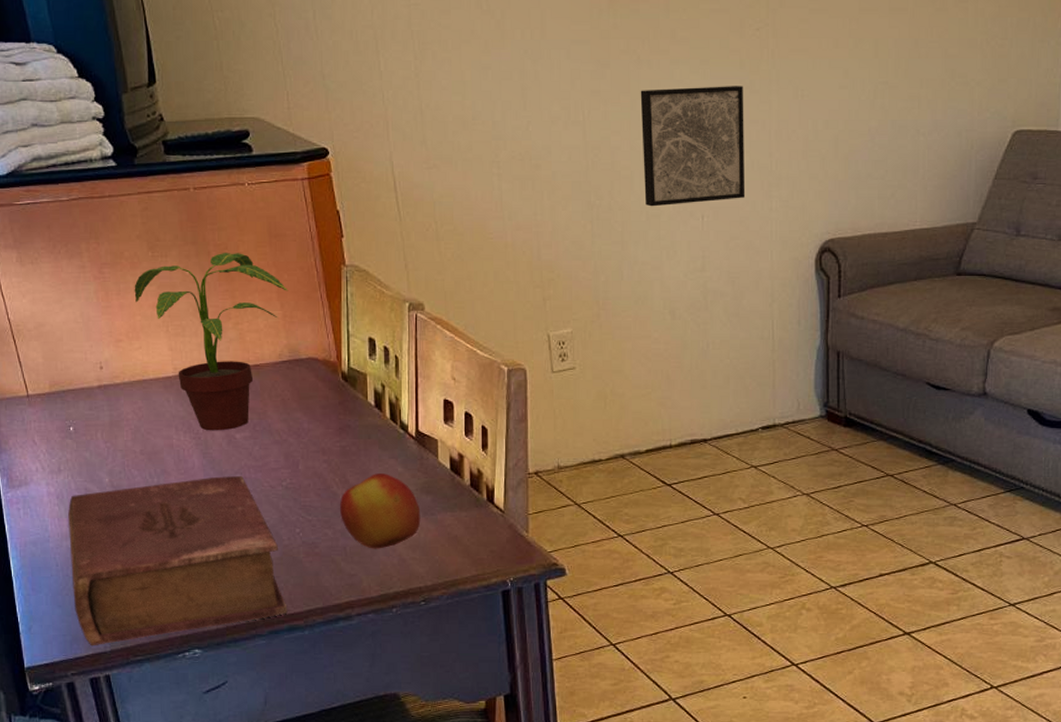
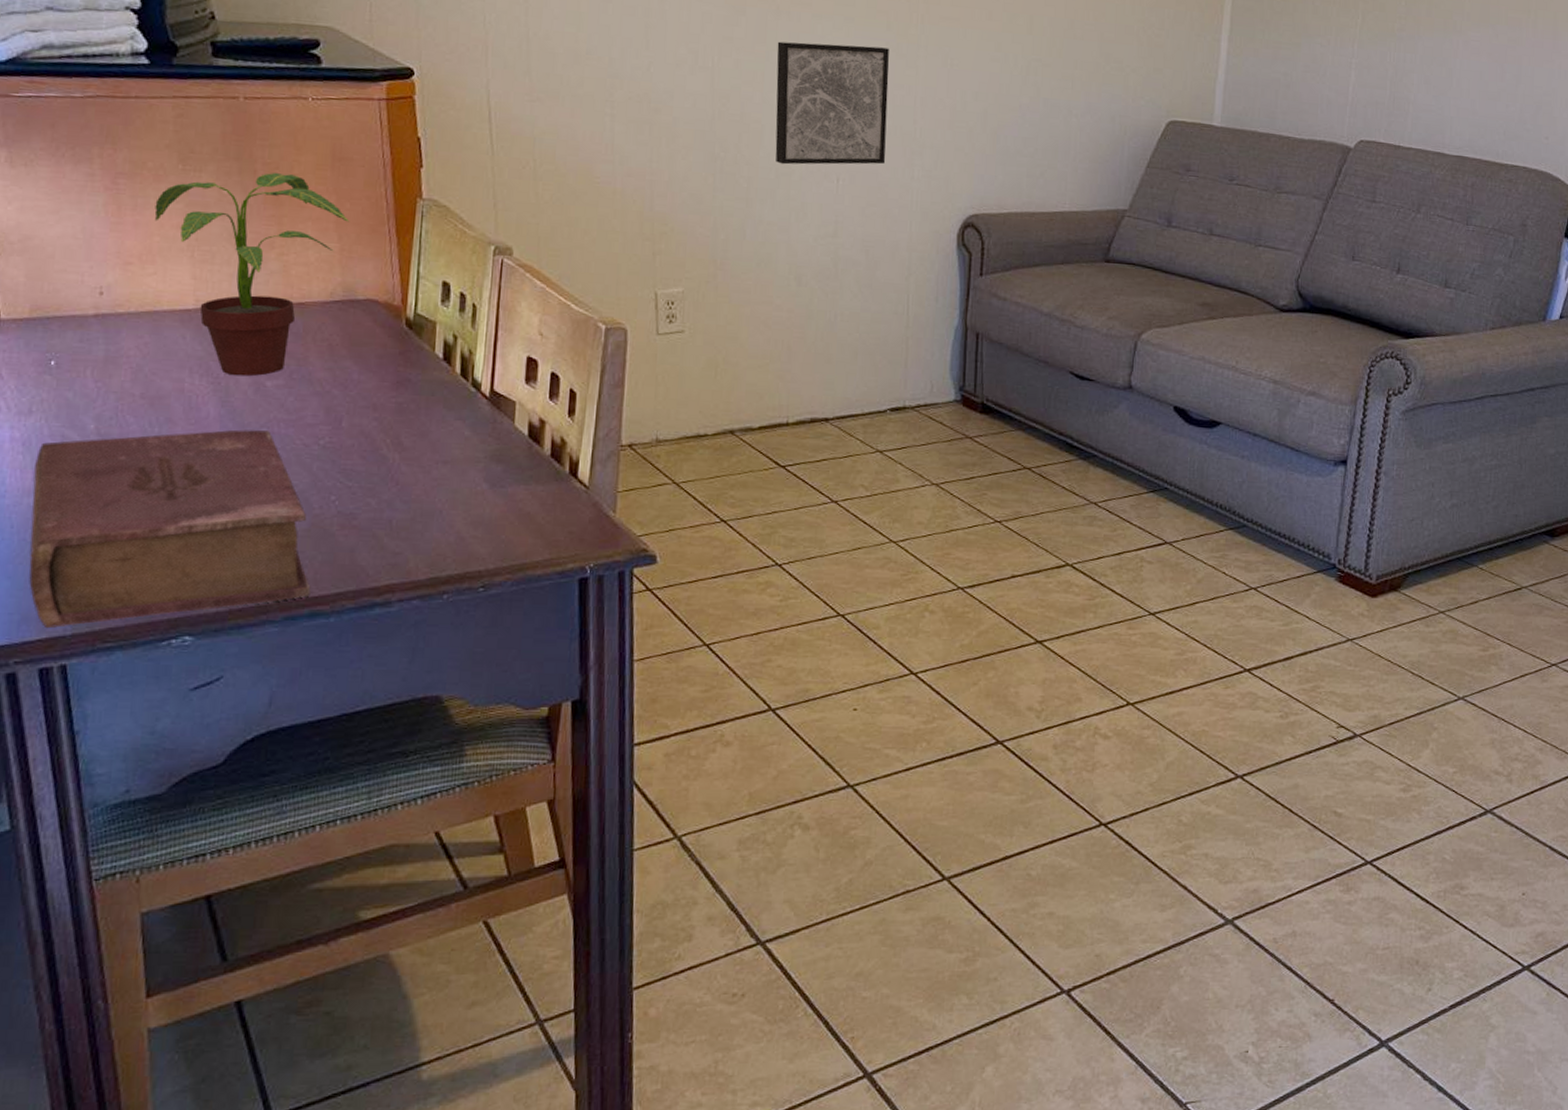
apple: present [339,474,421,549] -> none [387,436,488,524]

